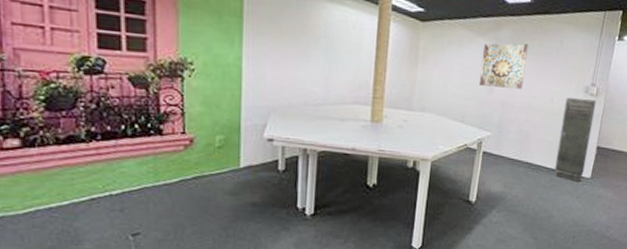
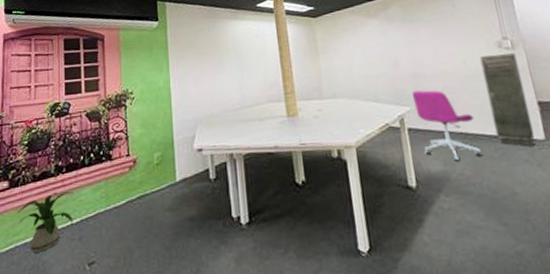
house plant: none [35,159,112,218] -> present [17,192,74,253]
wall art: present [478,43,529,89] -> none [376,15,429,62]
office chair: none [491,119,542,186] -> present [411,90,482,162]

